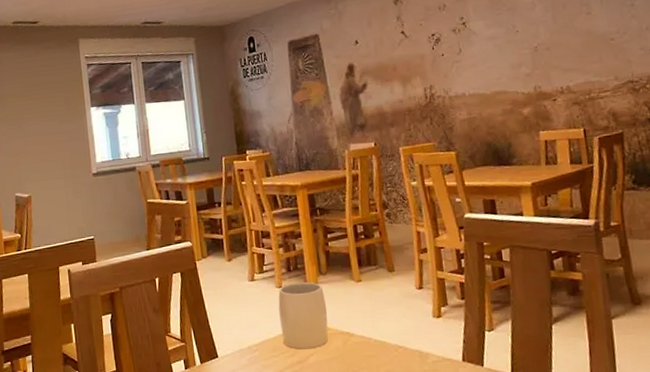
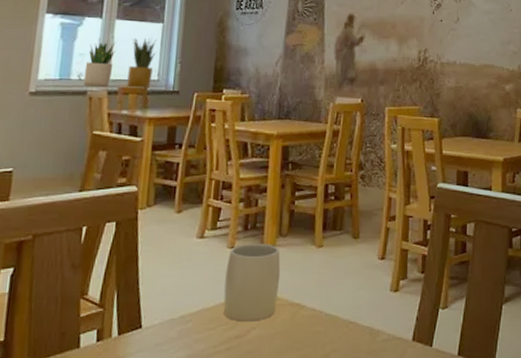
planter: none [129,122,152,164] -> present [83,41,116,88]
planter: none [162,115,185,160] -> present [127,38,157,88]

